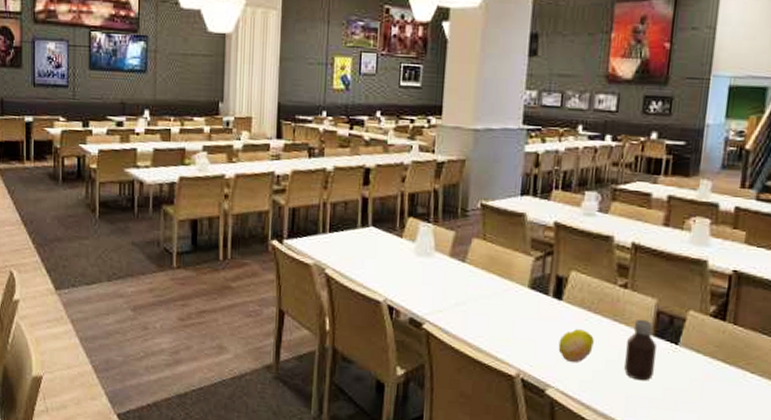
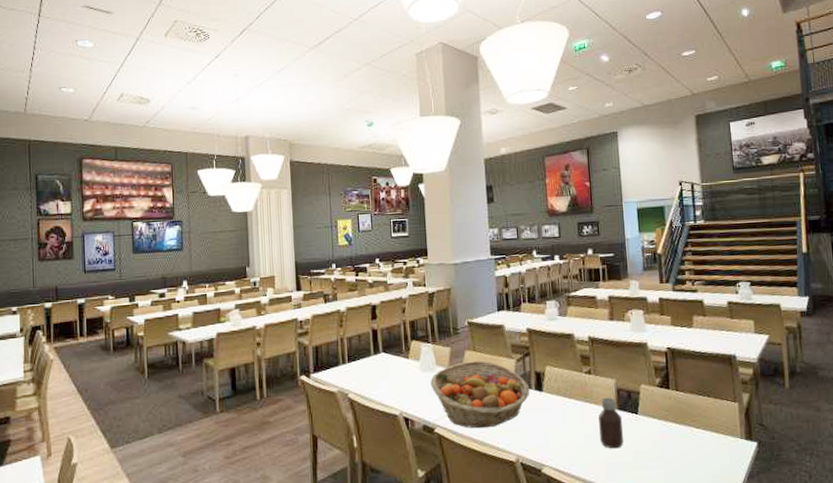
fruit basket: none [425,251,547,333] -> present [430,361,530,429]
fruit: present [558,329,594,364] -> none [546,413,573,443]

